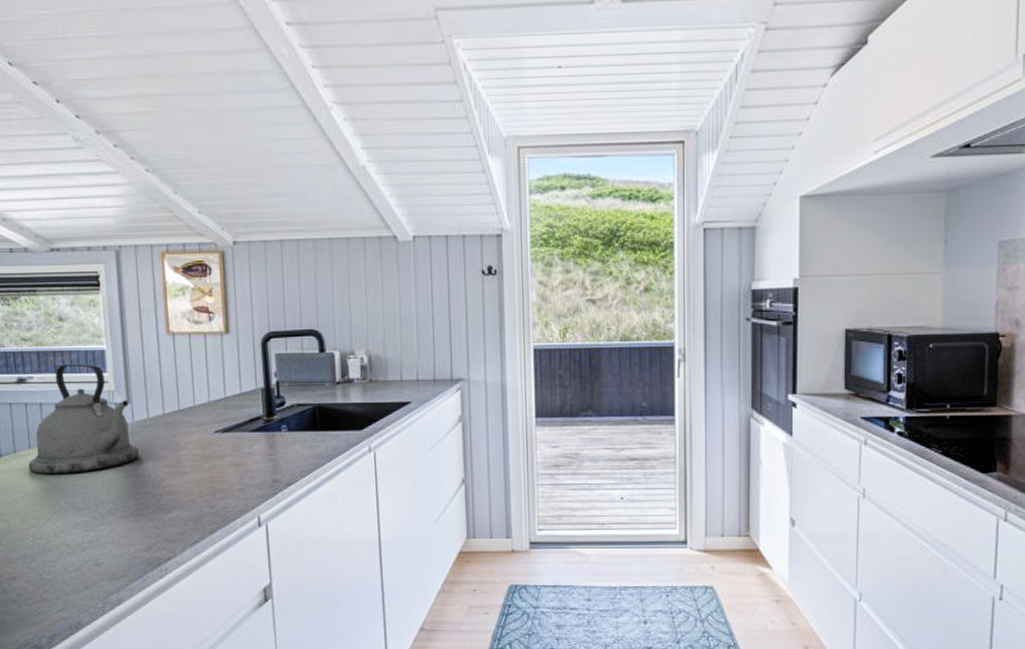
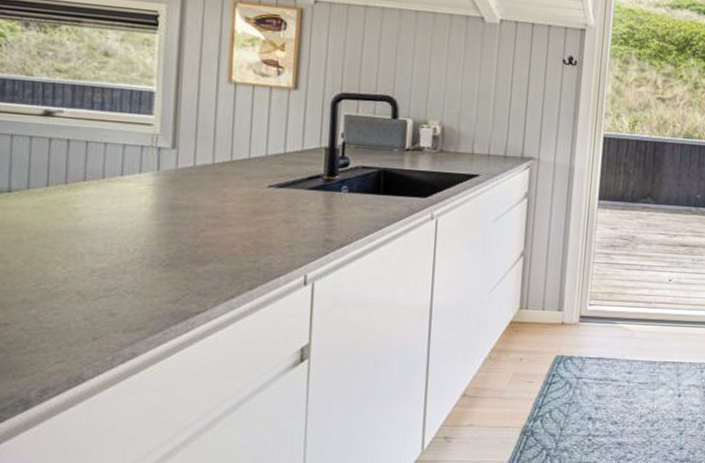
kettle: present [28,364,140,475] -> none [43,101,179,216]

